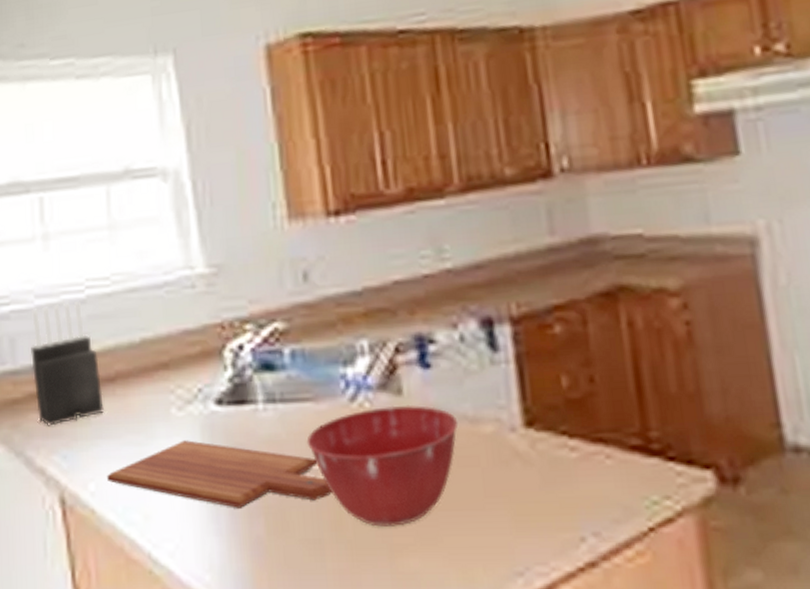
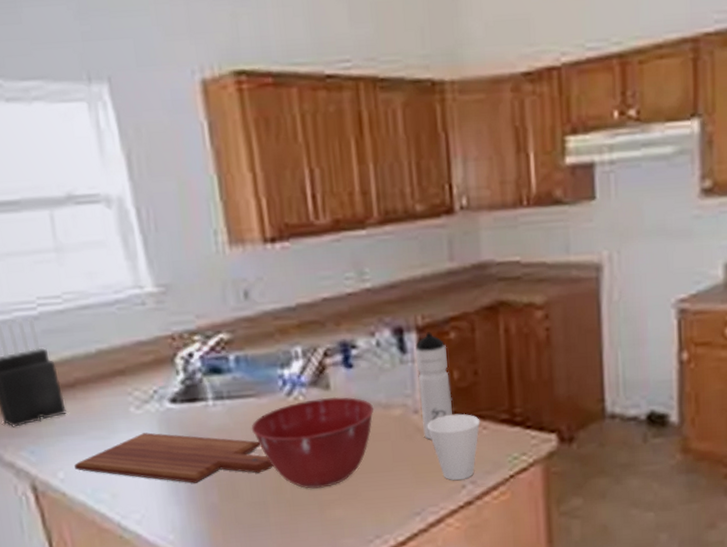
water bottle: none [509,324,562,469] -> present [414,332,452,440]
cup: none [528,434,602,530] -> present [427,413,480,481]

